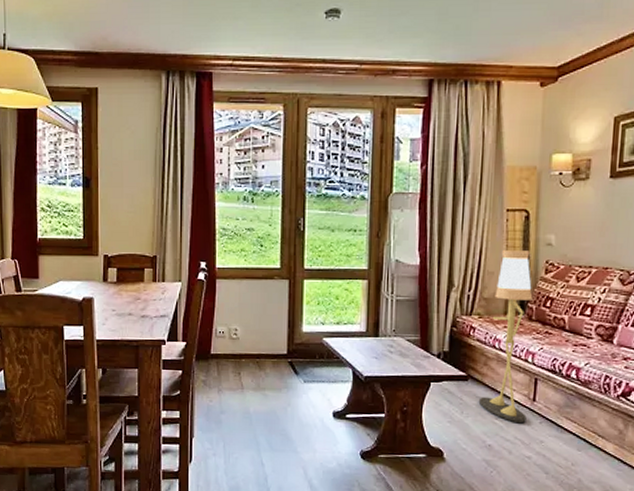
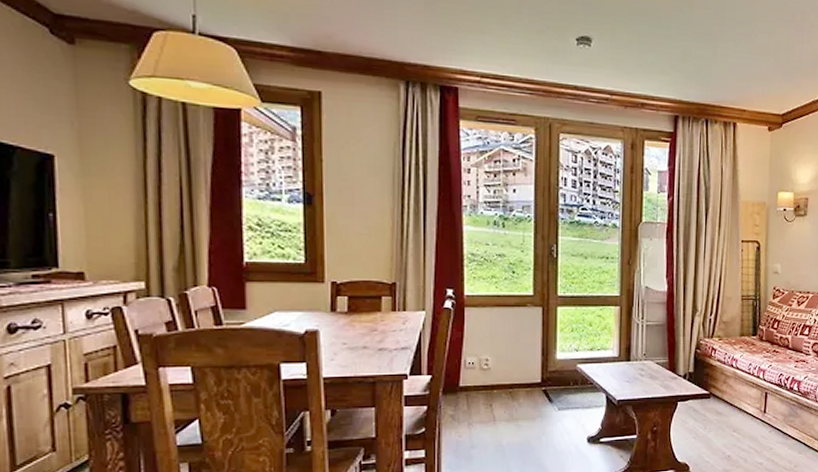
floor lamp: present [478,250,533,424] -> none [719,278,763,434]

